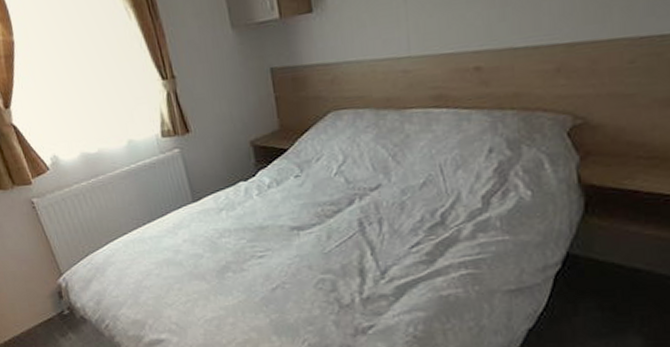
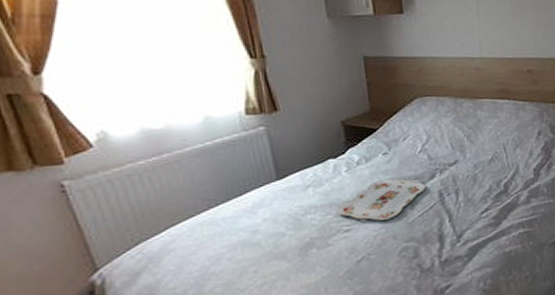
serving tray: none [250,204,343,249] -> present [337,179,426,221]

